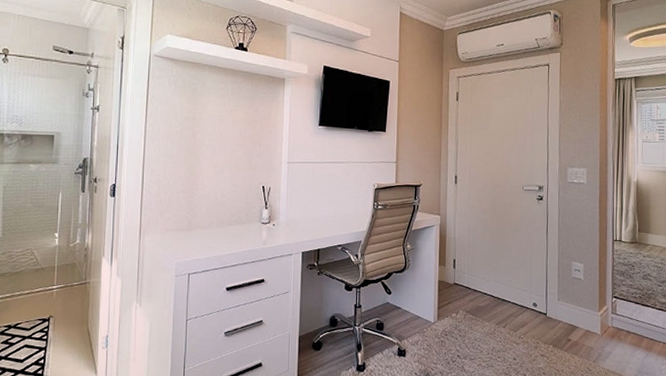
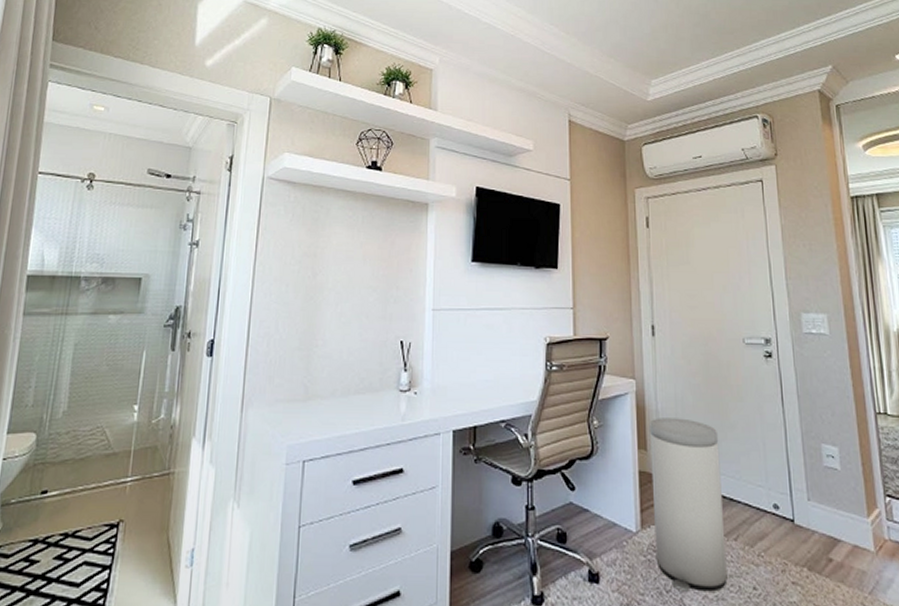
pedal bin: none [447,243,498,363] -> present [650,418,728,593]

